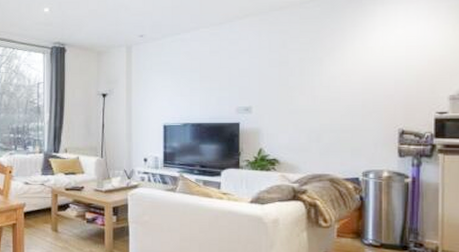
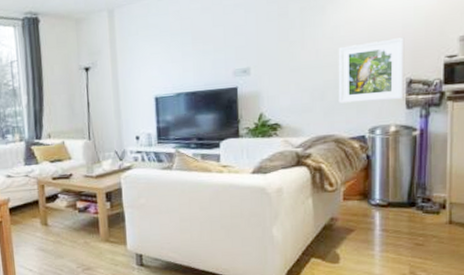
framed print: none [334,92,397,148] -> present [338,37,405,104]

